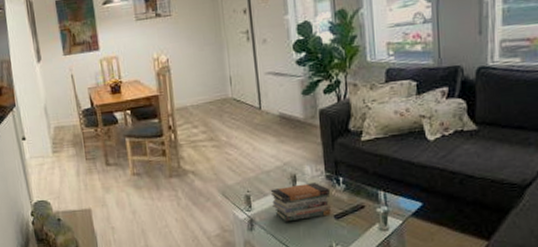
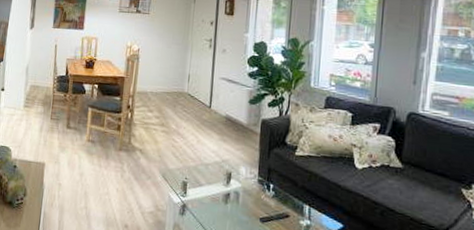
book stack: present [270,183,331,222] -> none [205,181,261,217]

